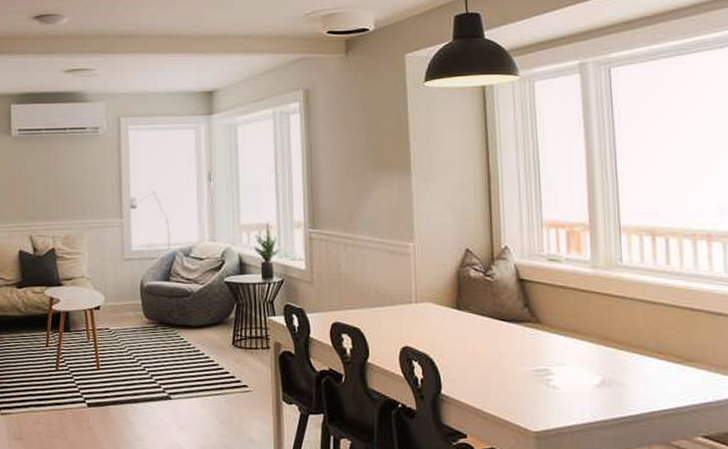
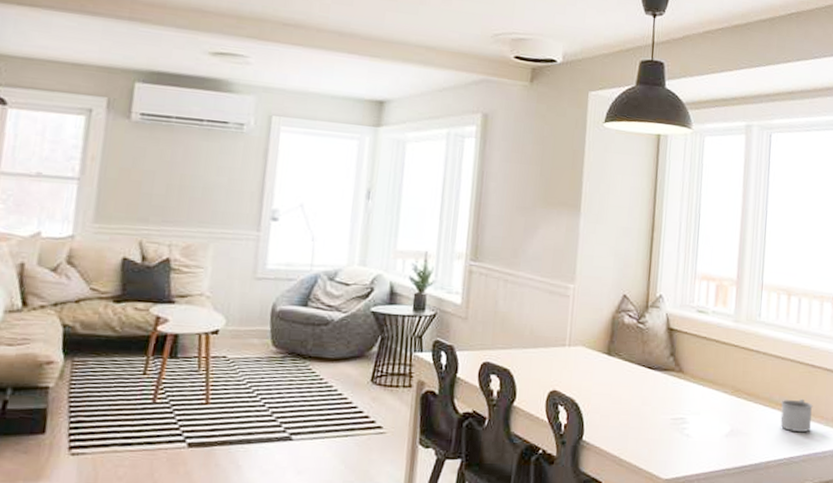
mug: none [658,345,698,380] -> present [780,398,813,432]

